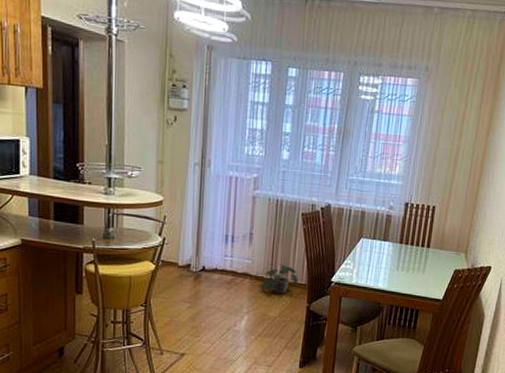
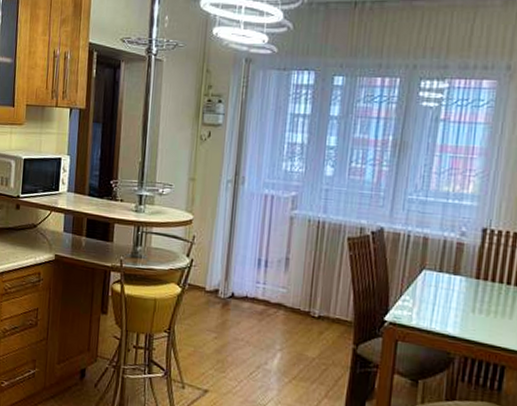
potted plant: present [261,264,299,295] -> none [298,295,344,332]

